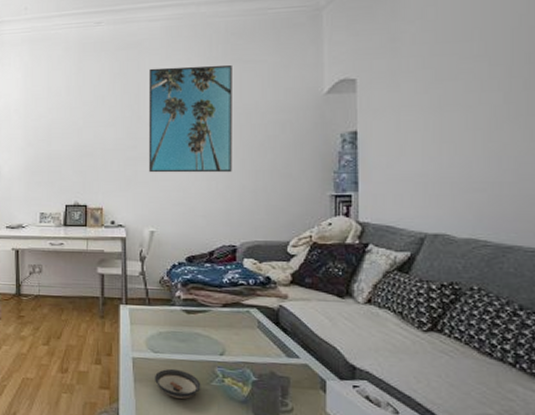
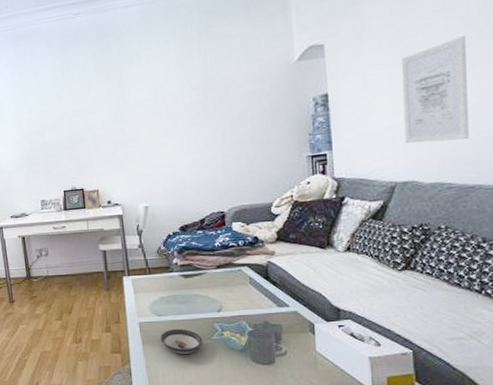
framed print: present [148,65,232,173] -> none [129,43,215,153]
wall art: none [438,85,509,194] -> present [401,36,469,144]

